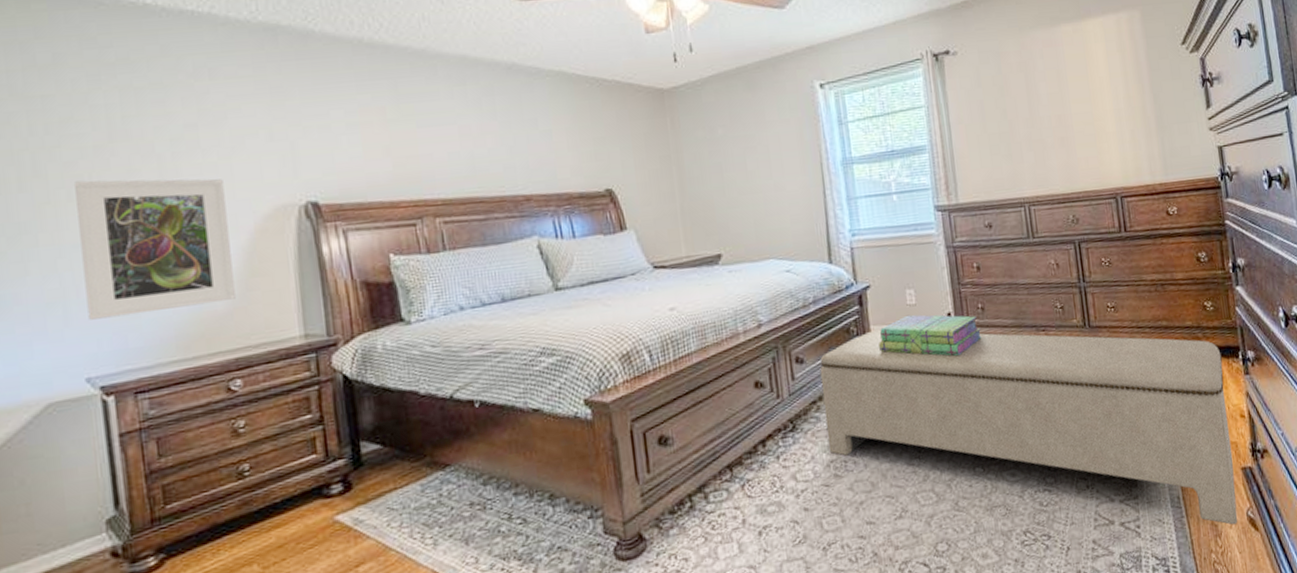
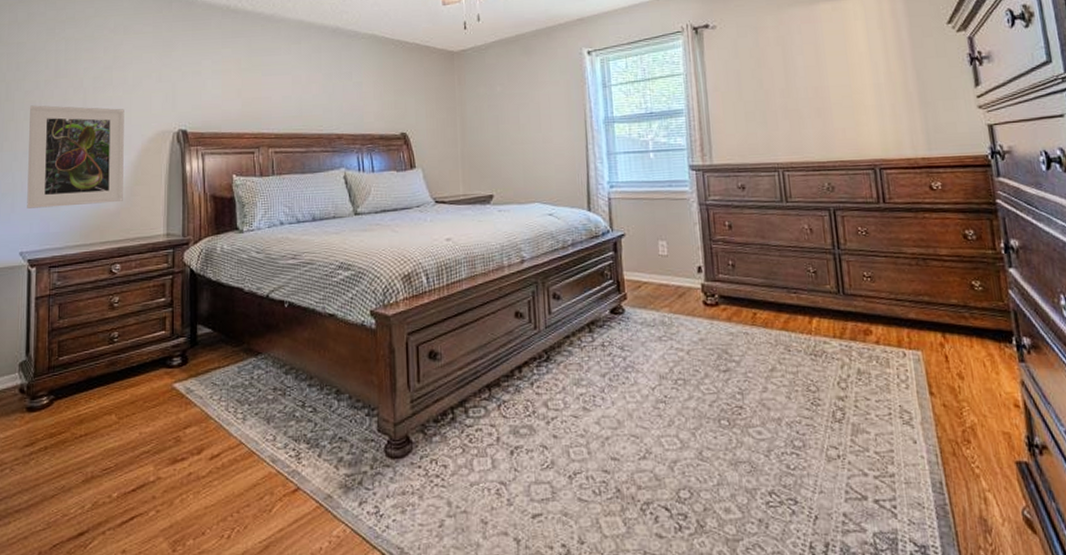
bench: present [819,330,1238,525] -> none [574,276,1012,523]
stack of books: present [879,314,982,356] -> none [631,264,731,309]

